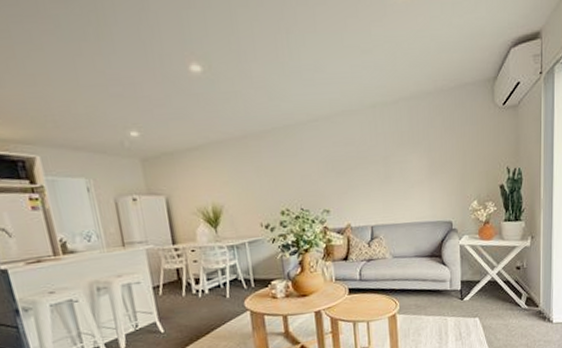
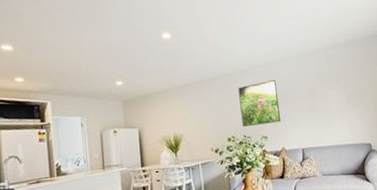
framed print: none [294,138,348,197] -> present [238,80,281,127]

